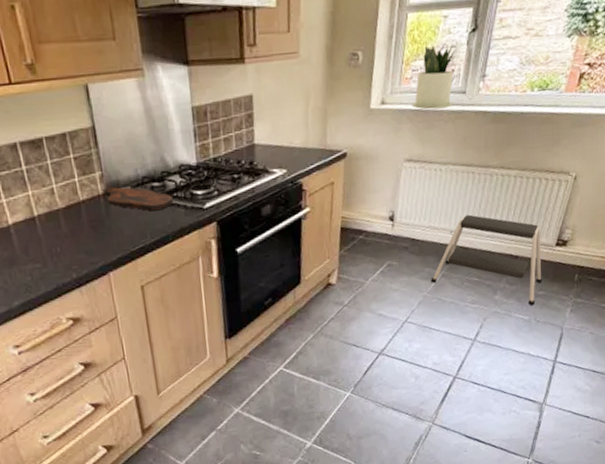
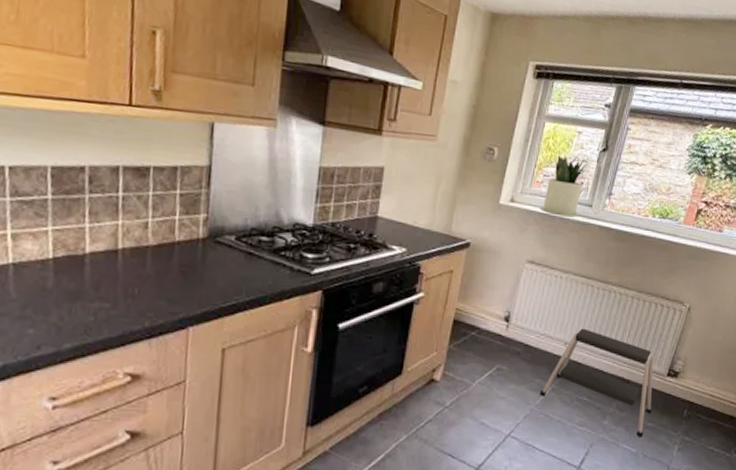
cutting board: present [103,186,174,211] -> none [204,231,281,266]

